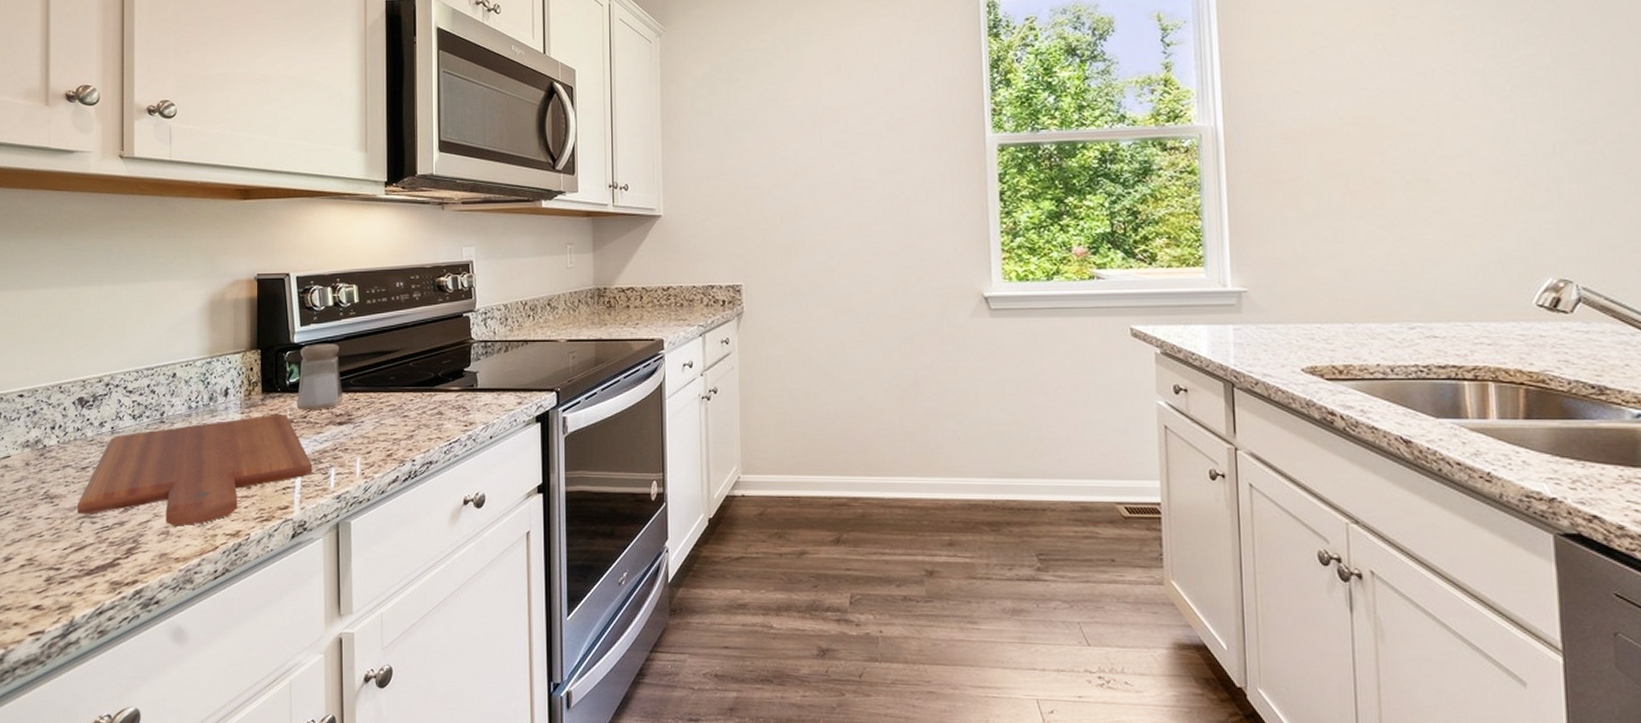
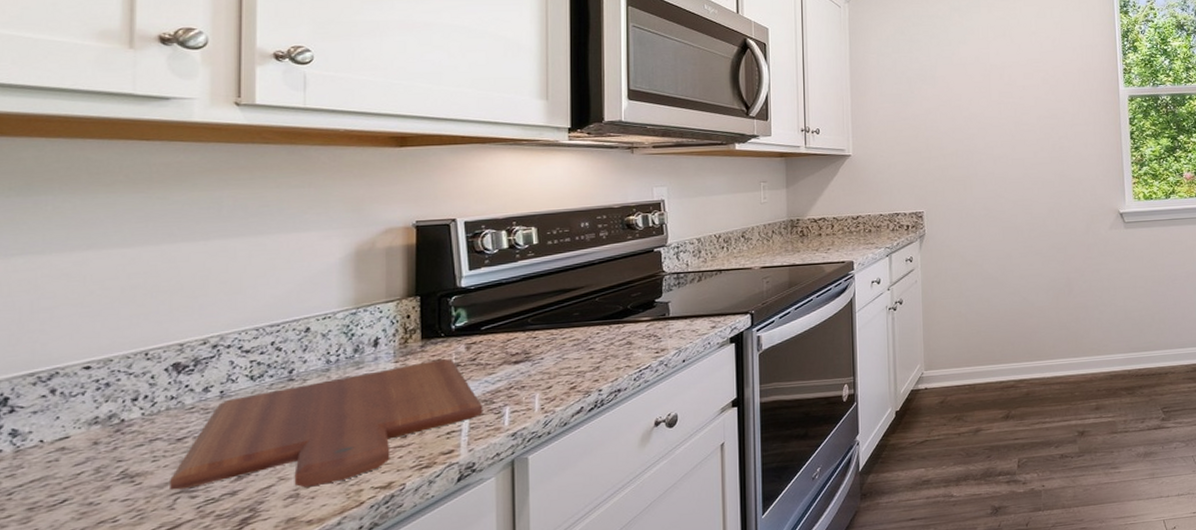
salt shaker: present [297,343,343,411] -> none [465,285,520,353]

